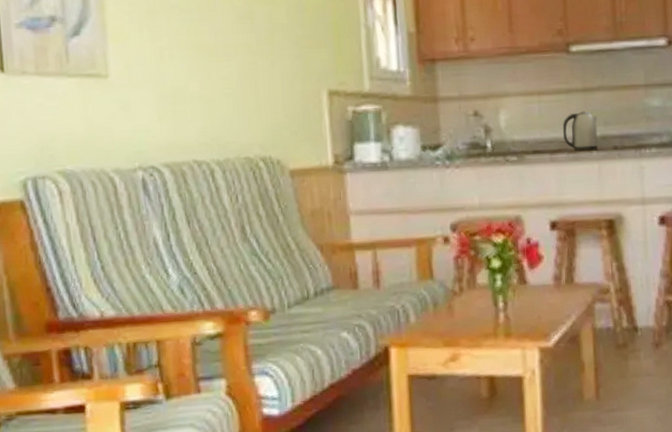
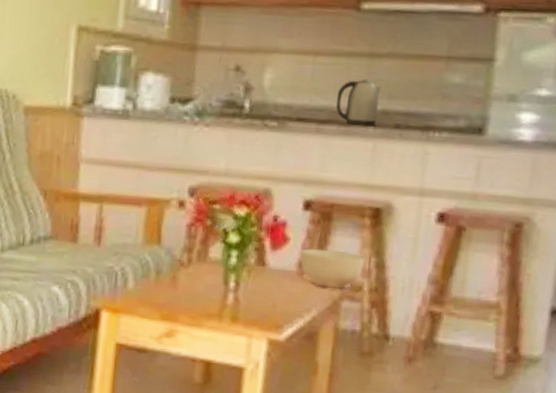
bowl: none [554,260,608,295] -> present [299,248,365,289]

